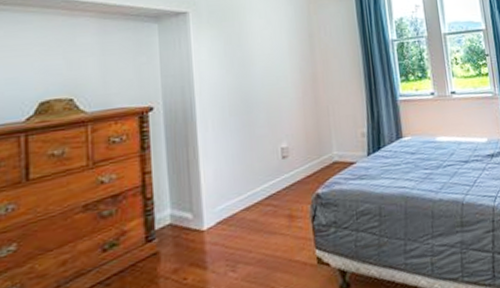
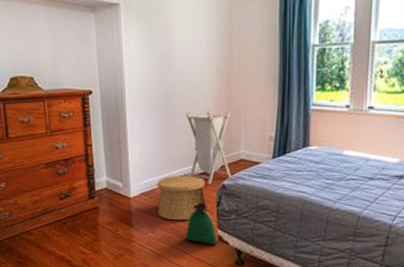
basket: none [237,188,302,250] -> present [156,175,208,221]
laundry hamper: none [269,111,325,197] -> present [186,111,231,185]
bag: none [276,219,318,273] -> present [185,203,218,244]

